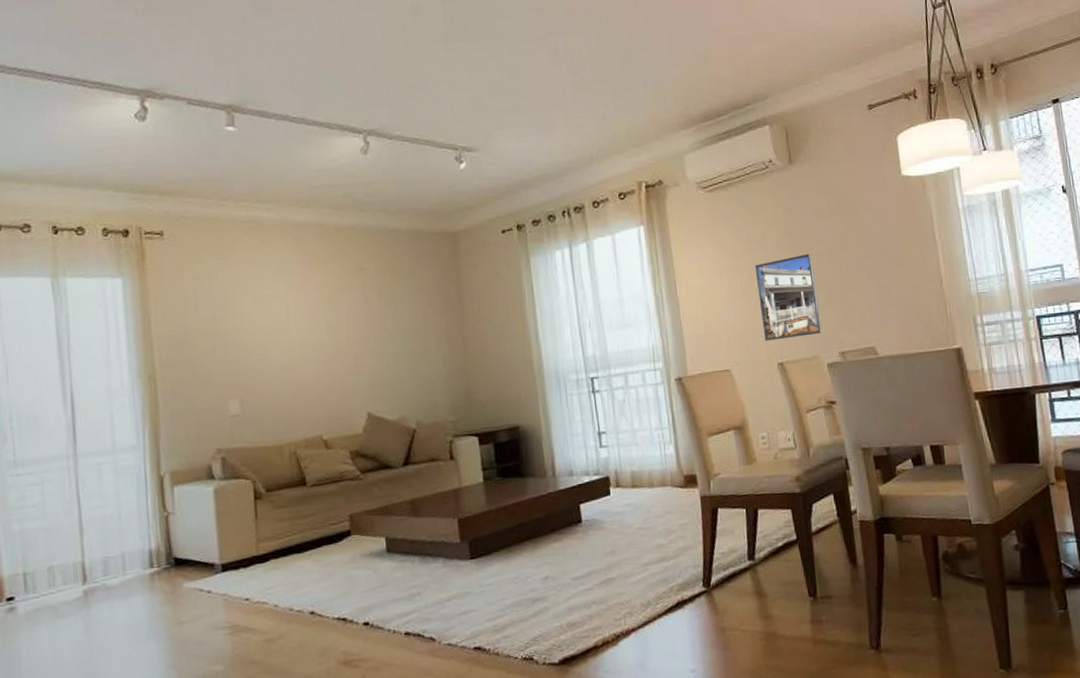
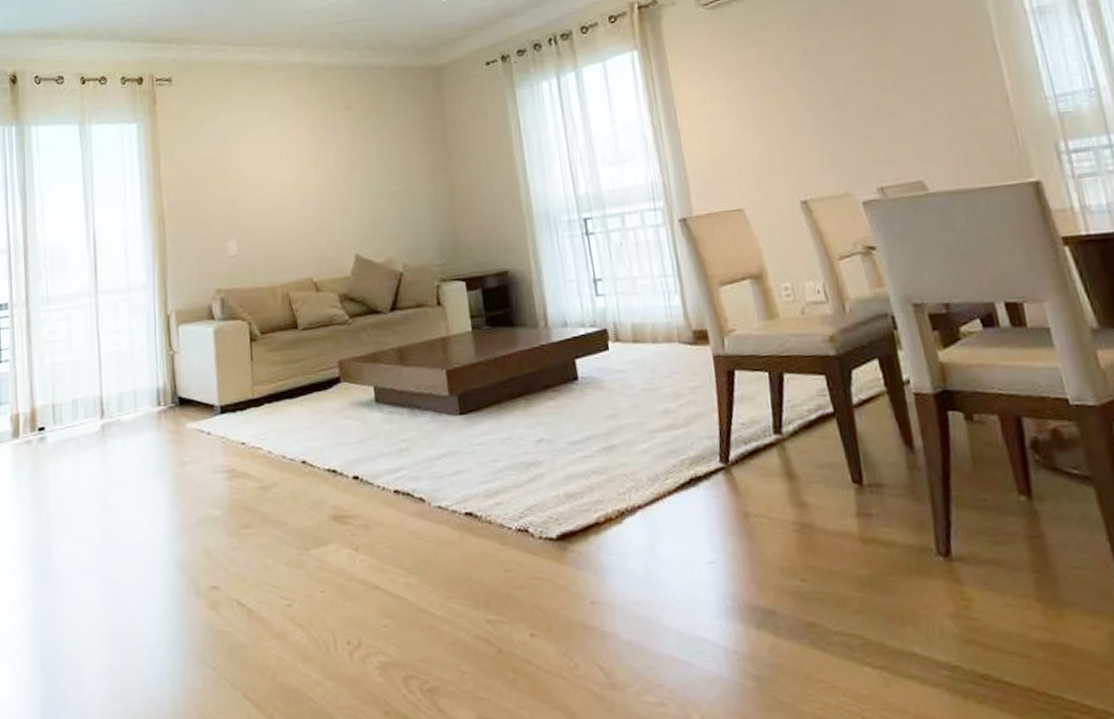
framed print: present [754,254,822,341] -> none [767,73,855,176]

